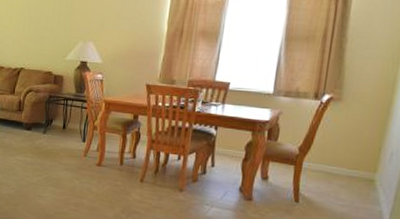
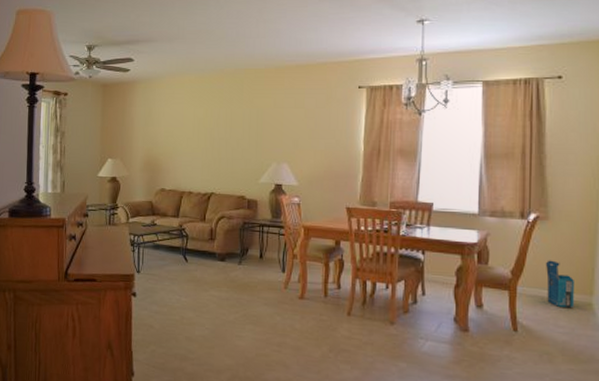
cardboard box: none [331,138,360,183] -> present [546,260,574,308]

